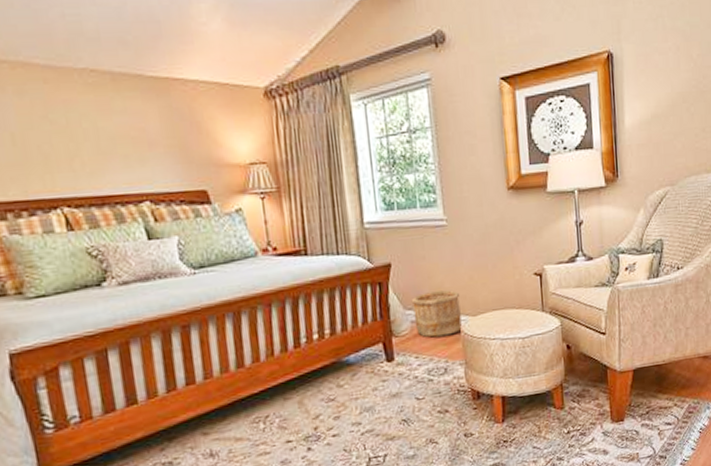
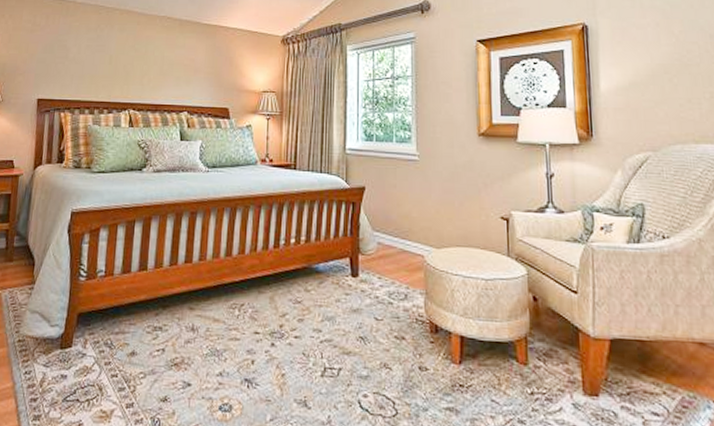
wooden bucket: present [411,290,462,338] -> none [379,218,426,263]

